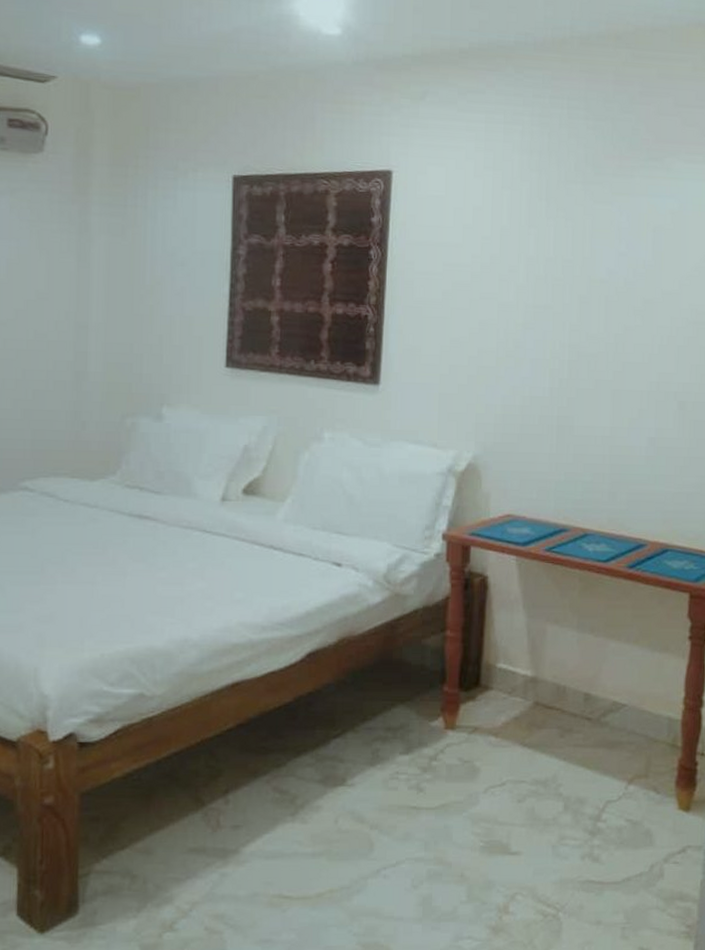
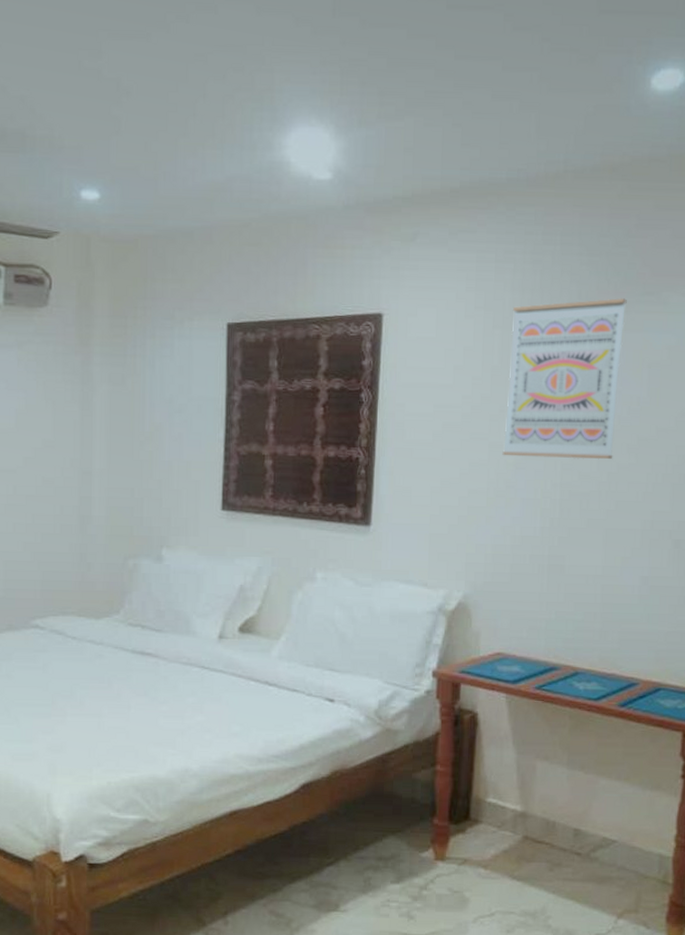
wall art: none [511,163,632,321] -> present [502,298,627,460]

